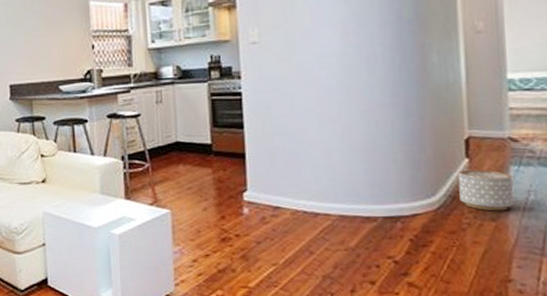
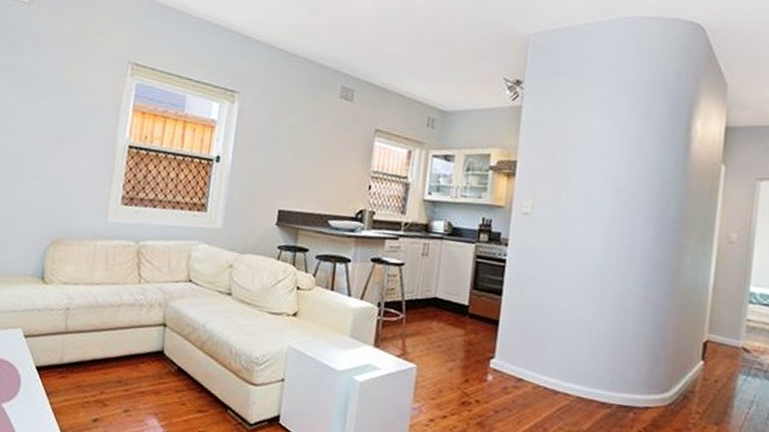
planter: present [458,170,513,211] -> none [690,372,739,417]

